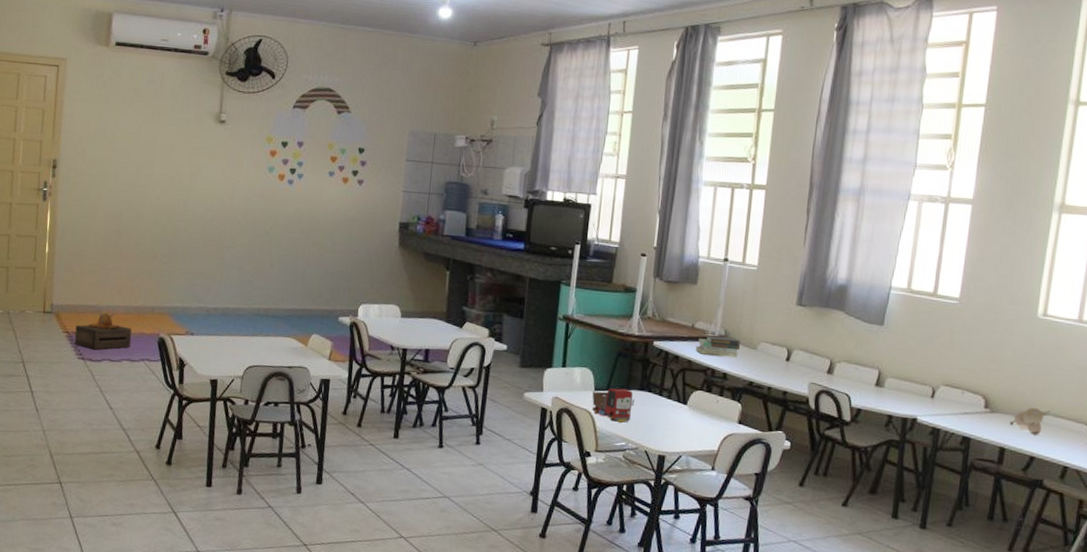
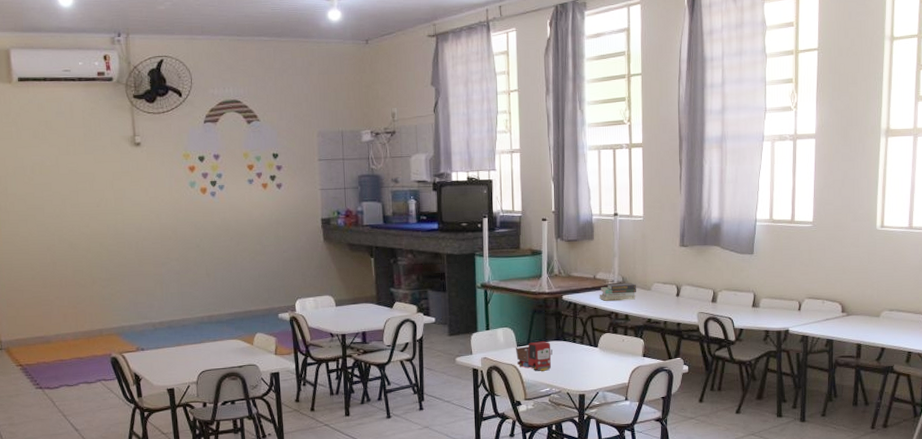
toy box: present [74,313,132,350] -> none [28,341,85,378]
toy animal: present [1009,407,1050,435] -> none [862,306,894,329]

